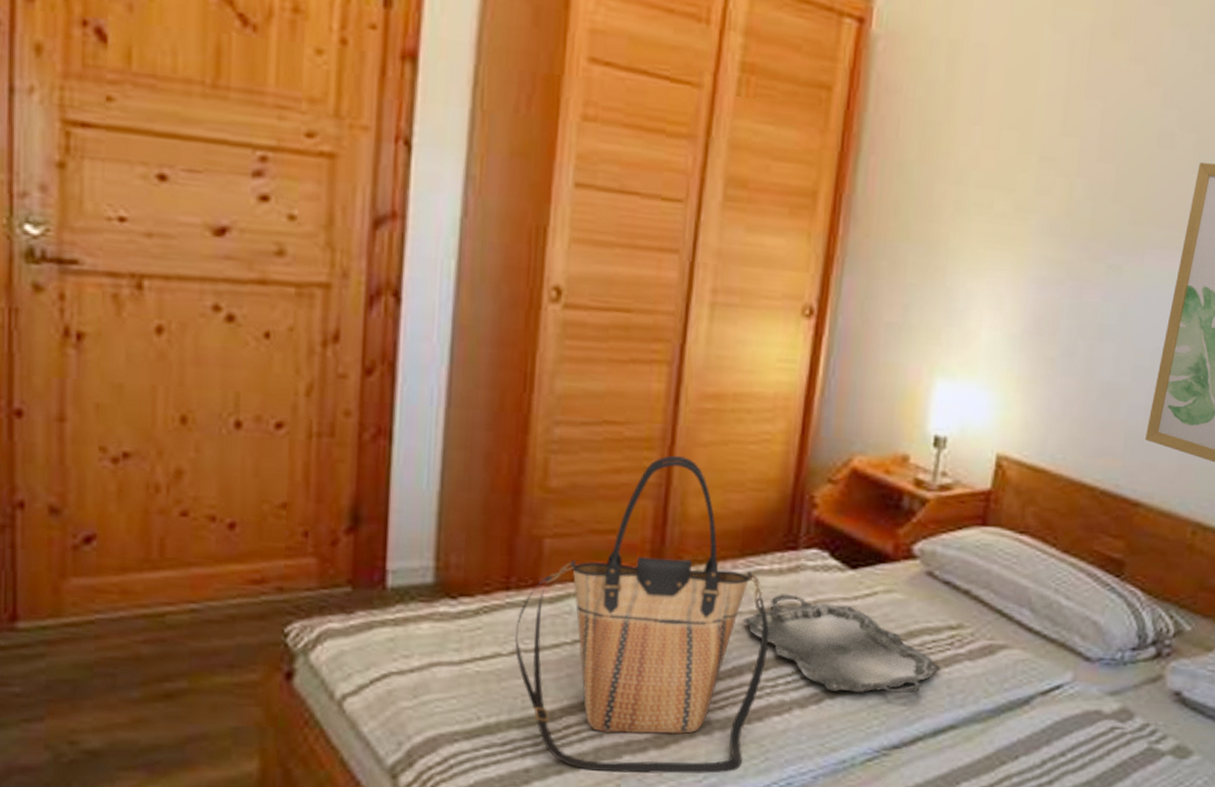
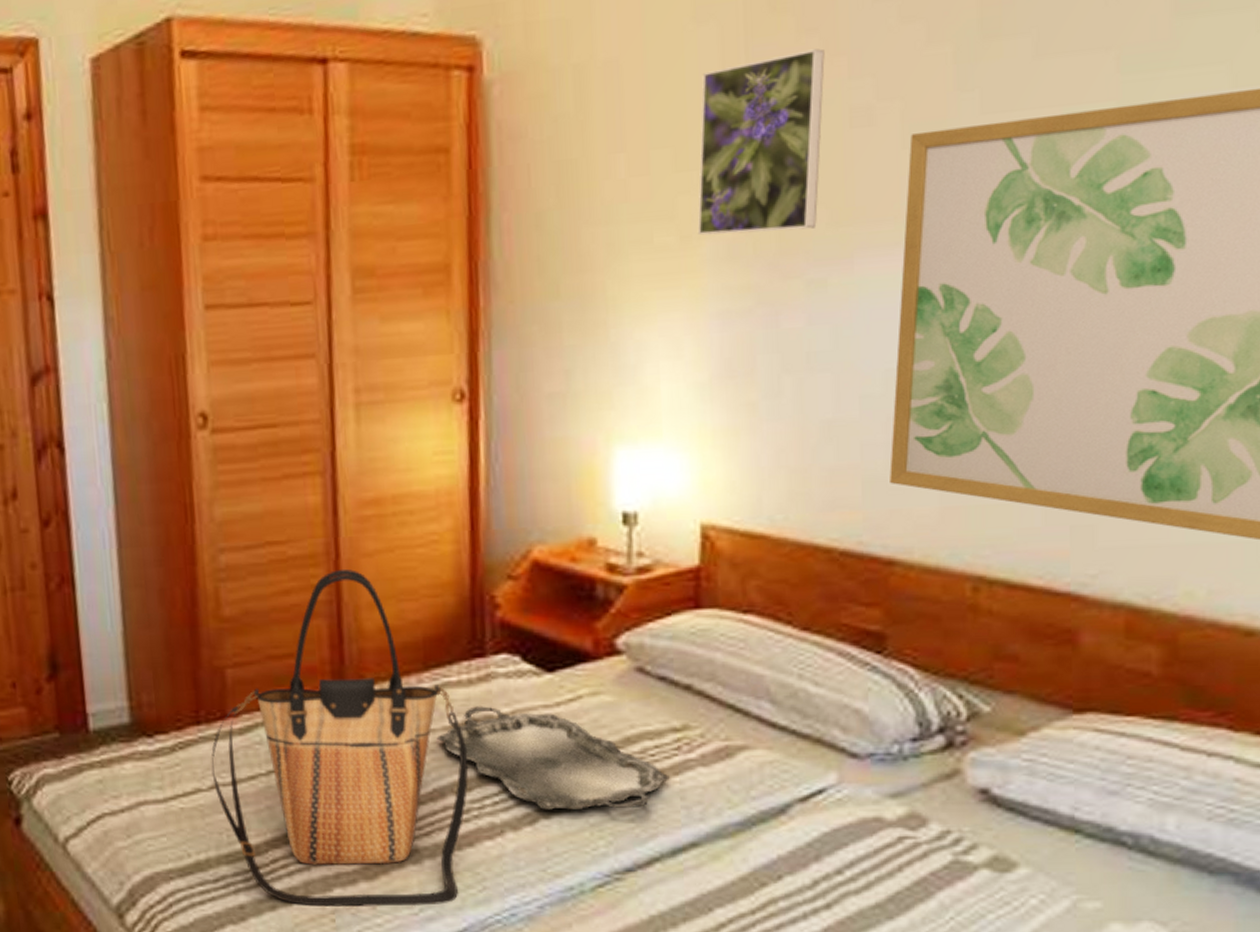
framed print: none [1029,73,1147,223] -> present [697,48,825,236]

